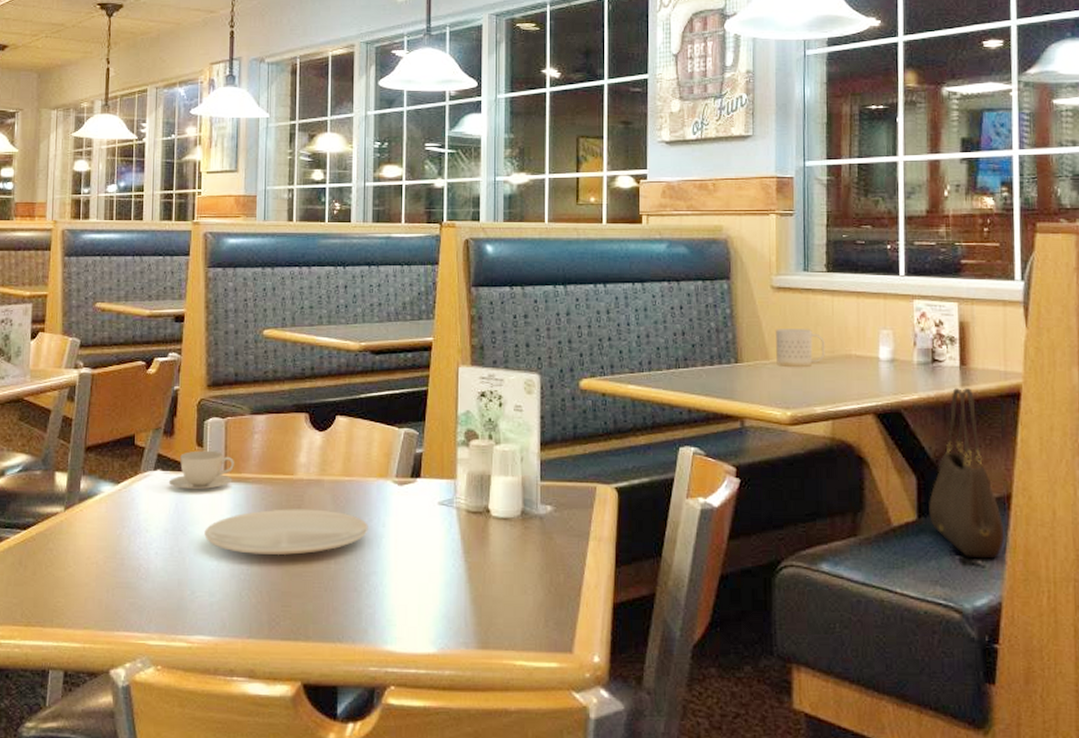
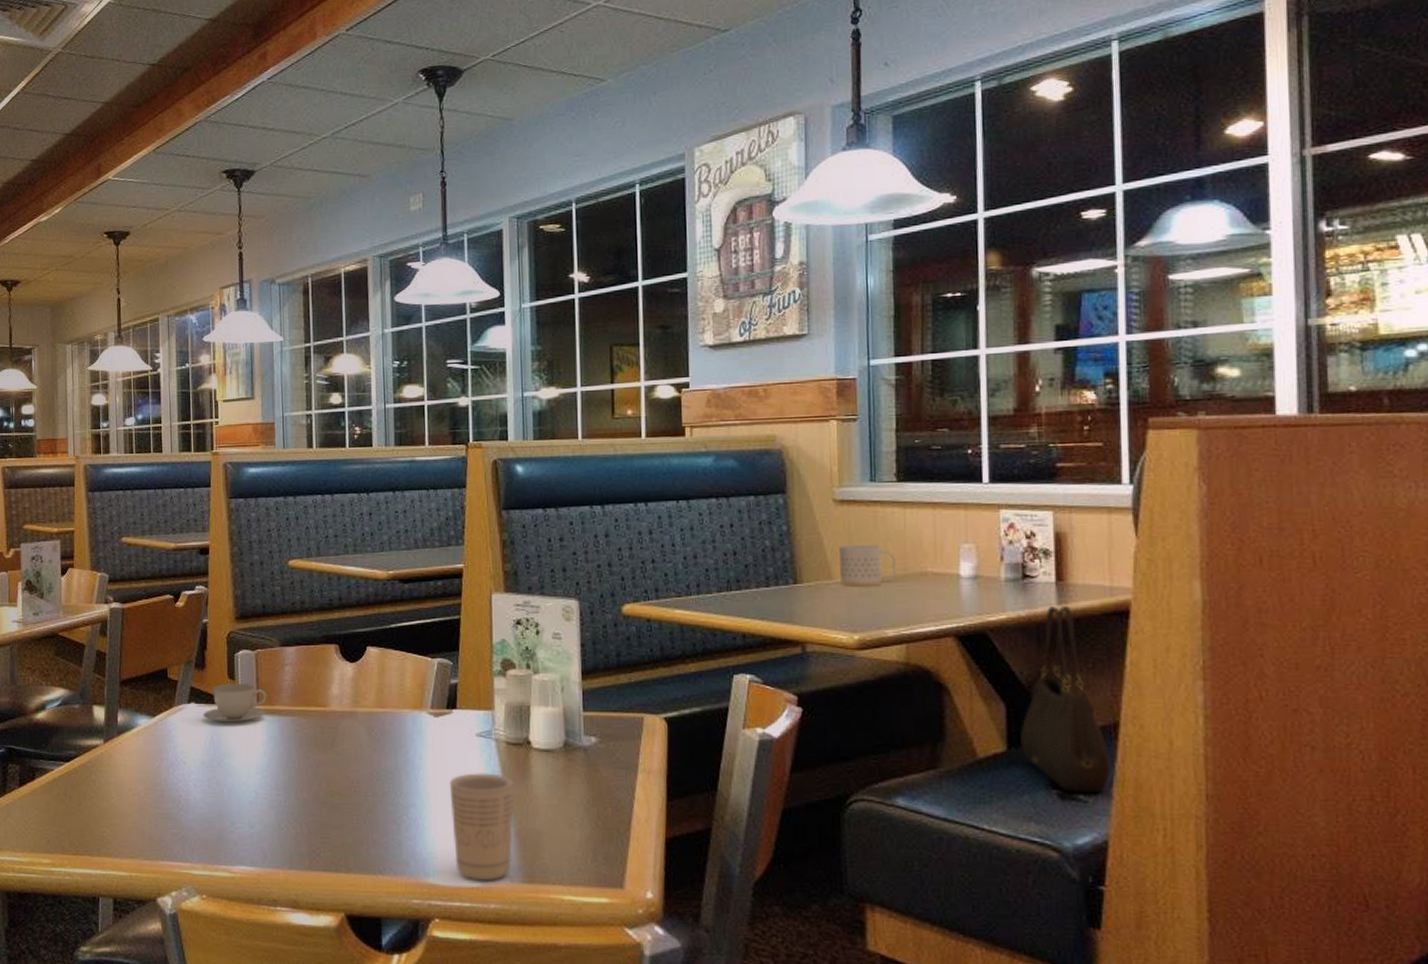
plate: present [204,509,368,556] -> none [241,741,405,788]
cup: none [410,541,474,648] -> present [449,773,515,881]

